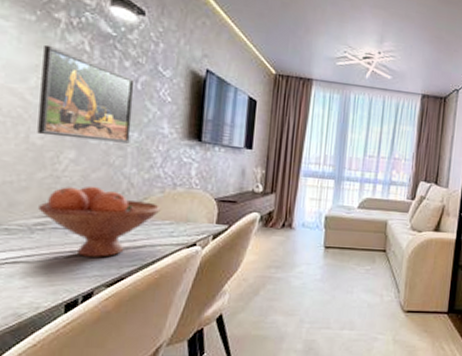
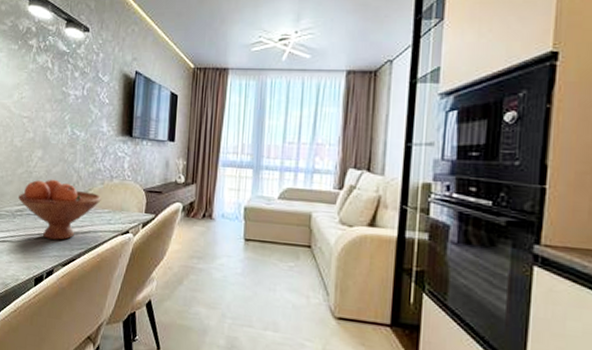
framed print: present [37,44,135,144] -> none [18,66,82,142]

